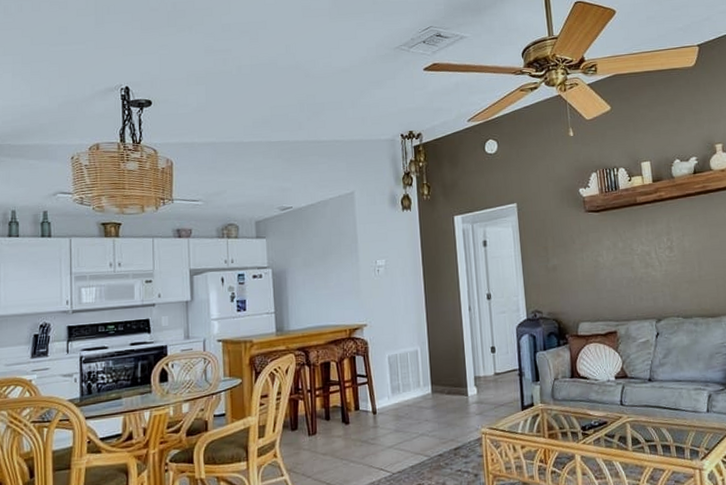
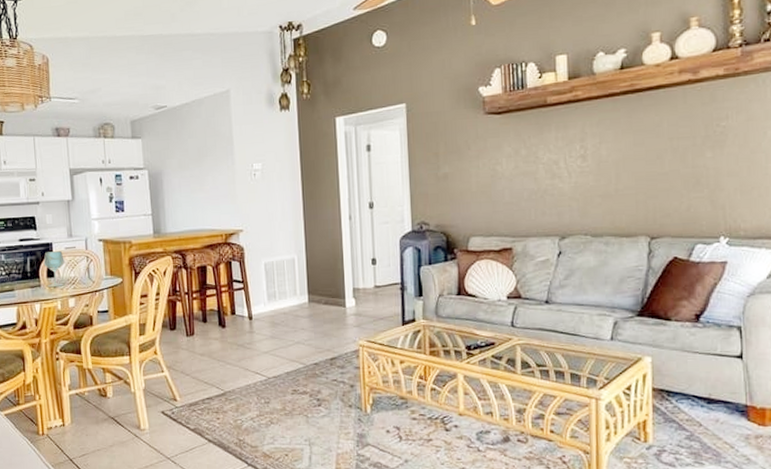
wine glass: none [156,354,180,393] -> present [43,251,65,288]

